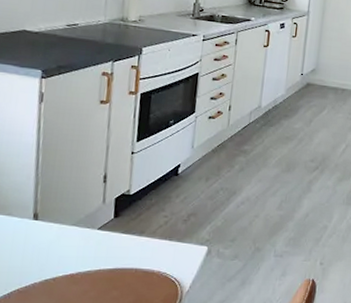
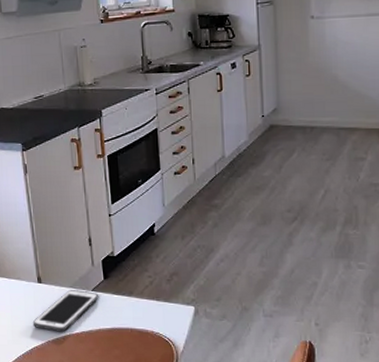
cell phone: none [17,228,106,273] -> present [32,290,99,332]

